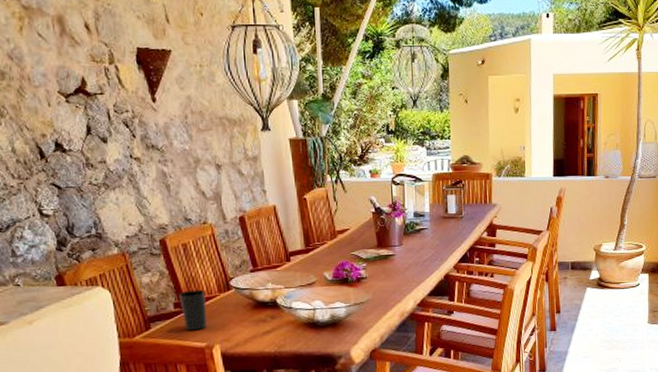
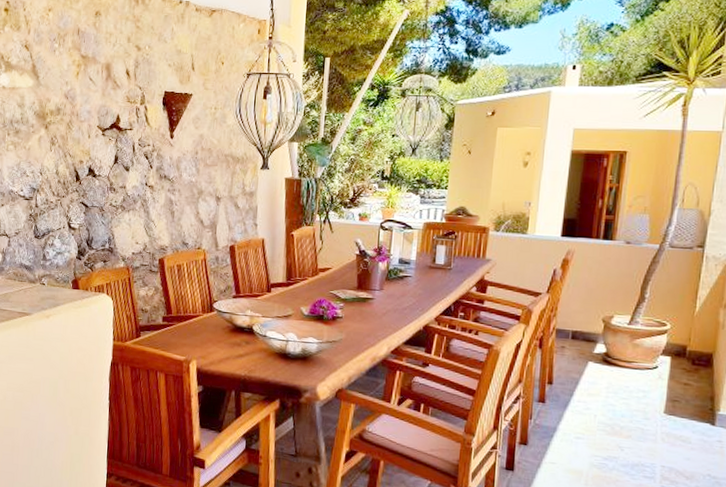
cup: present [178,289,207,331] -> none [168,307,191,345]

